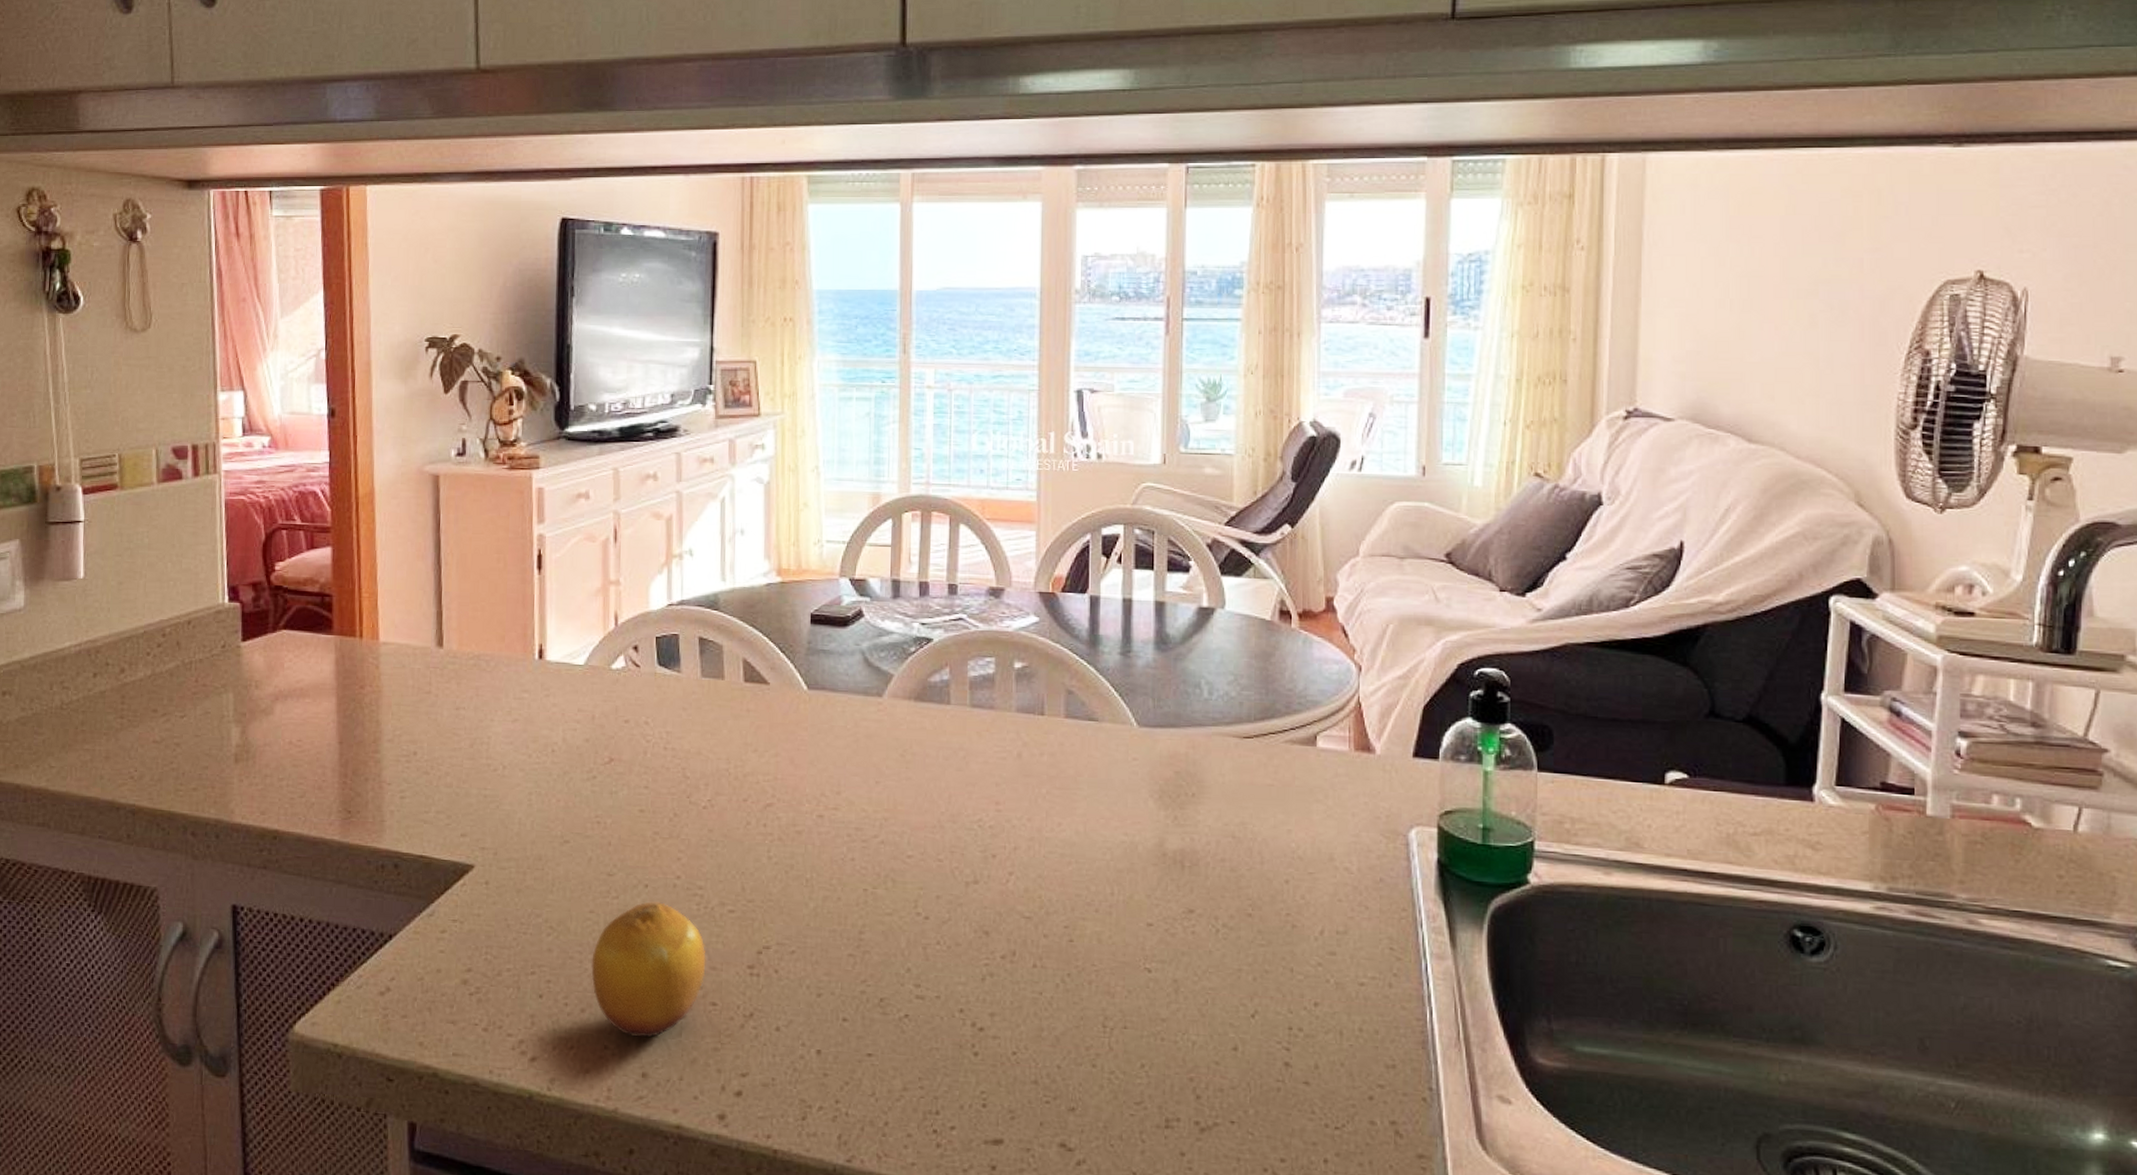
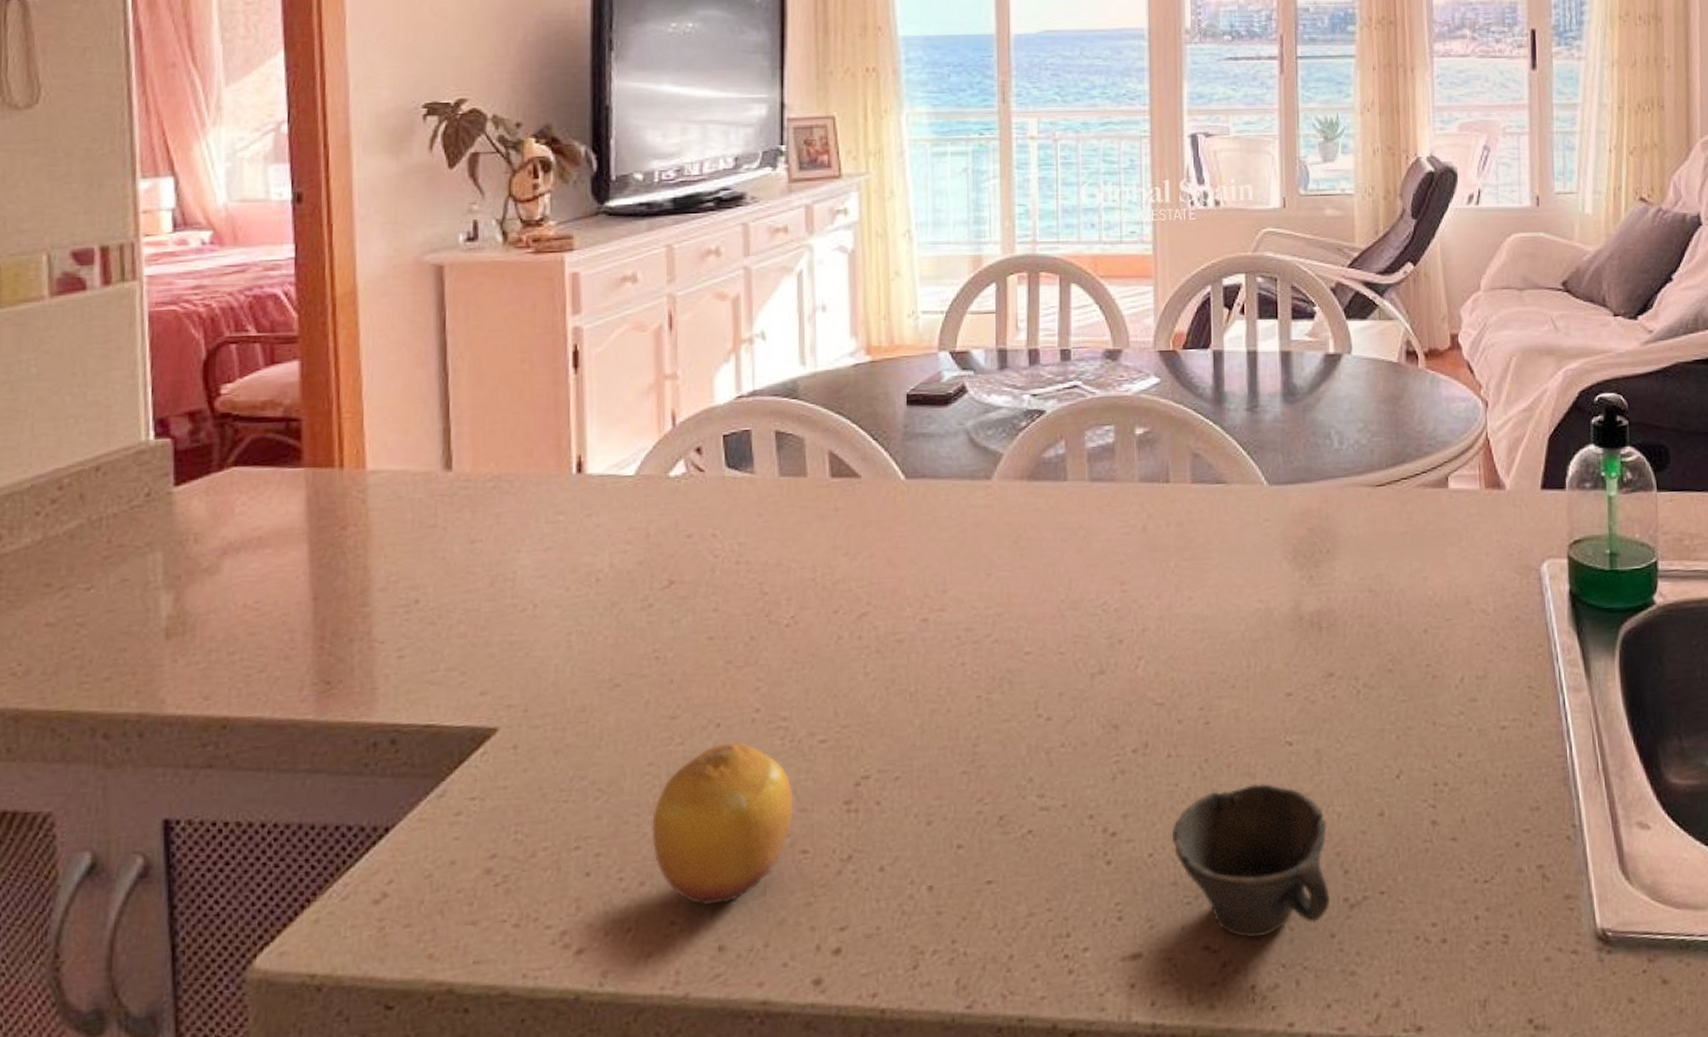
cup: none [1035,1002,1182,1144] -> present [1172,782,1330,939]

